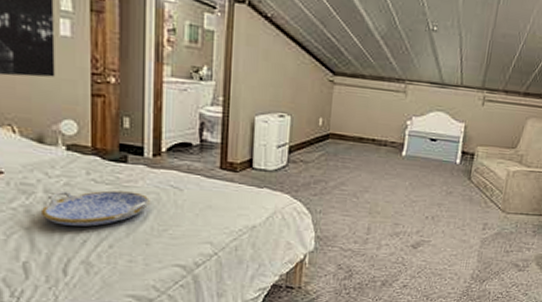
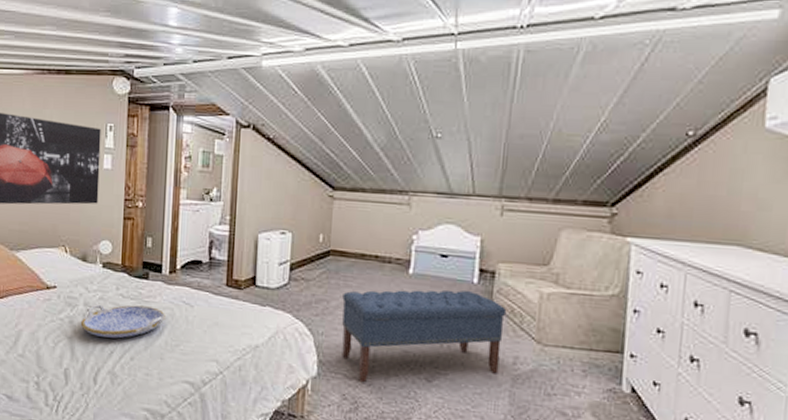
bench: none [338,169,481,254] -> present [342,290,507,383]

